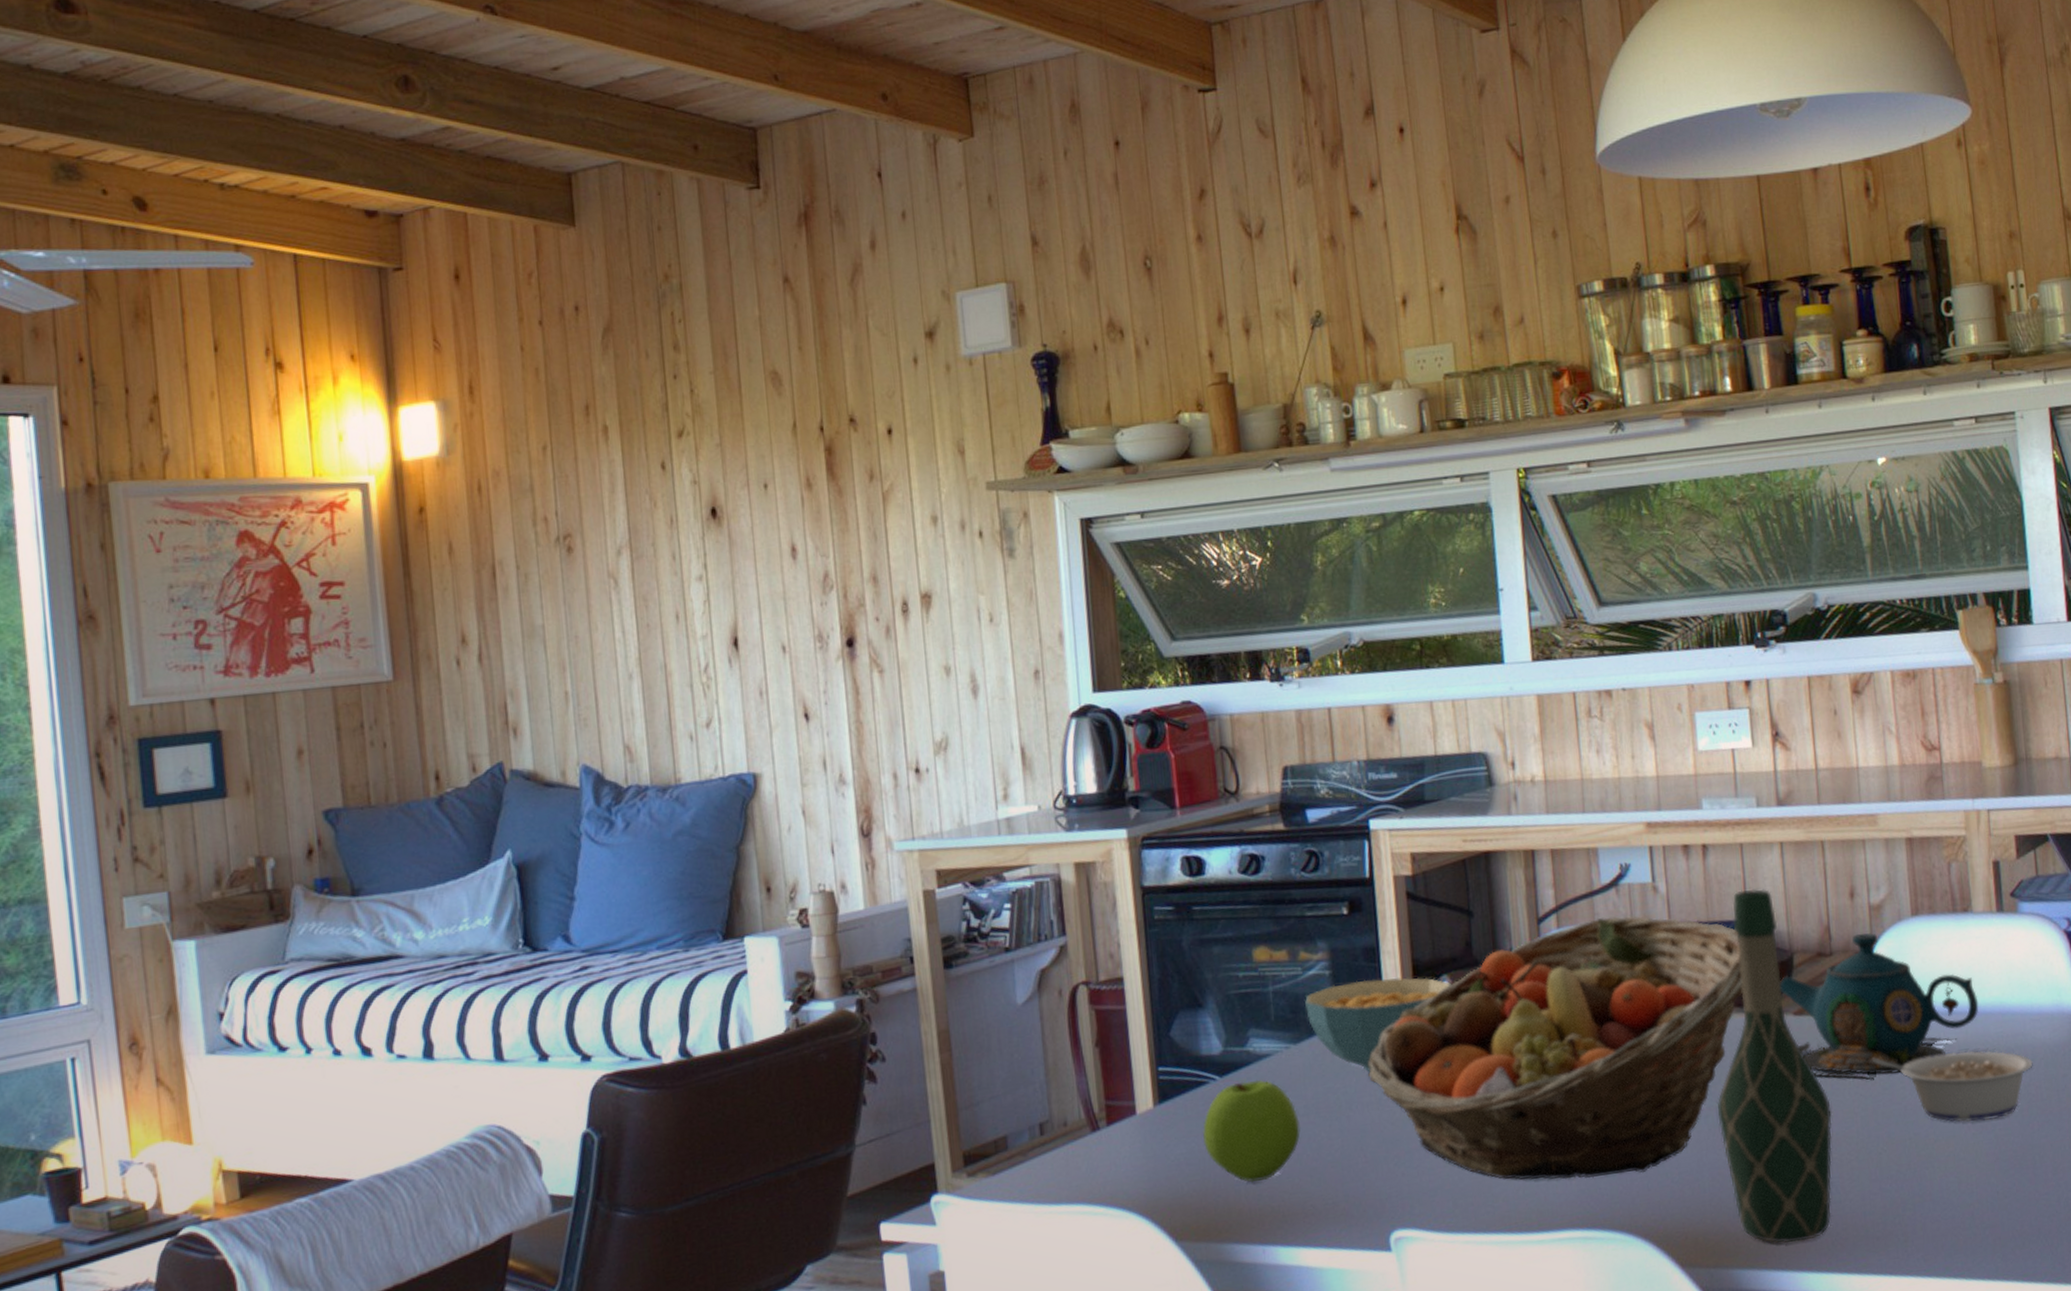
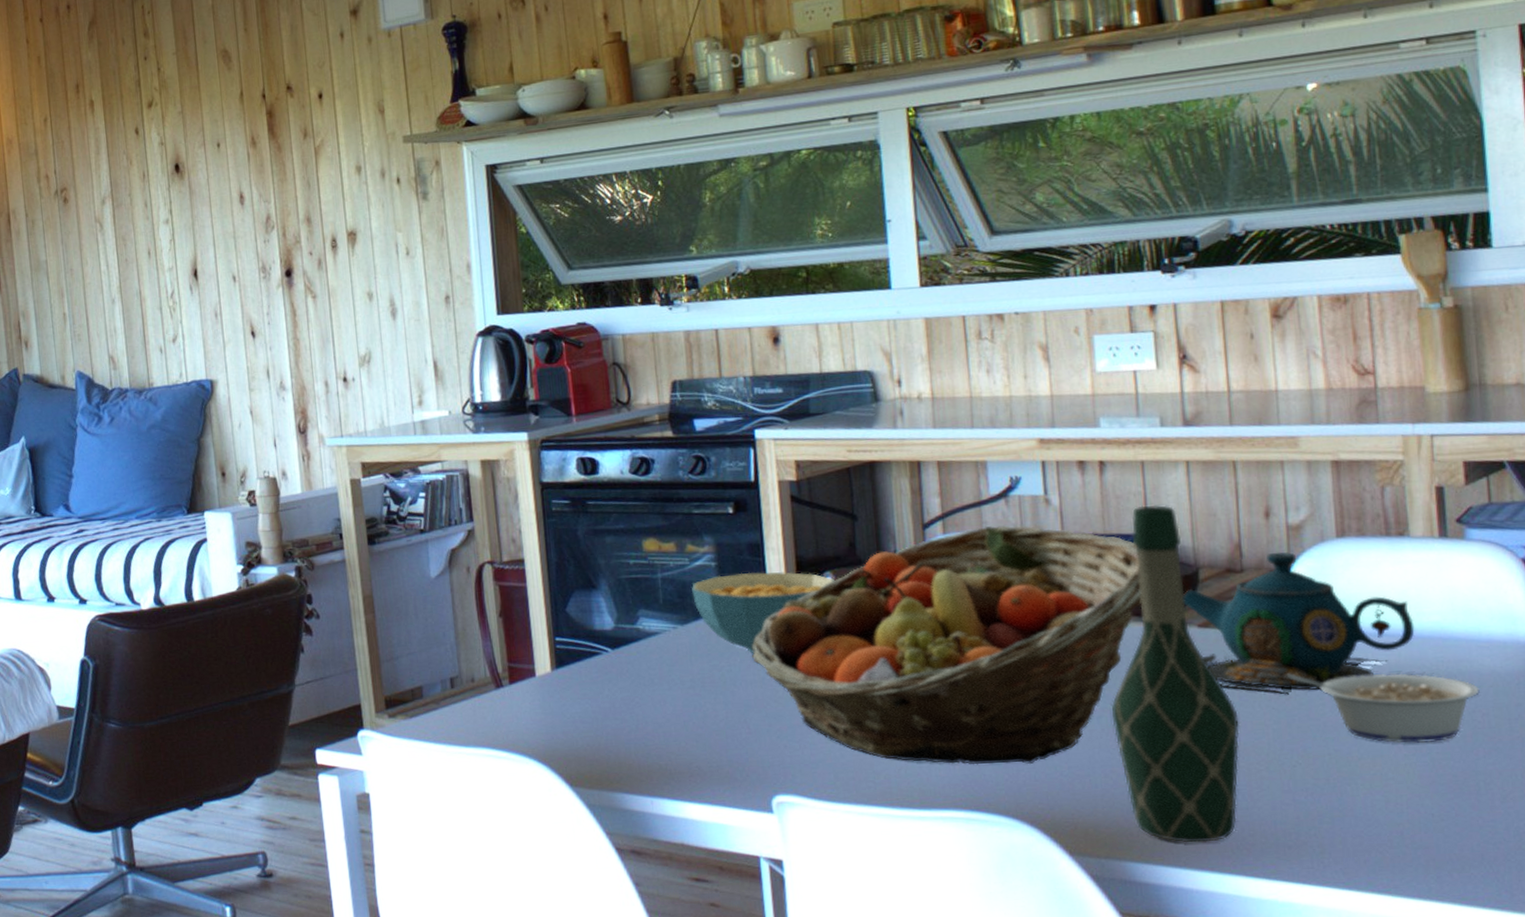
apple: present [1203,1079,1301,1183] -> none [596,654,687,743]

